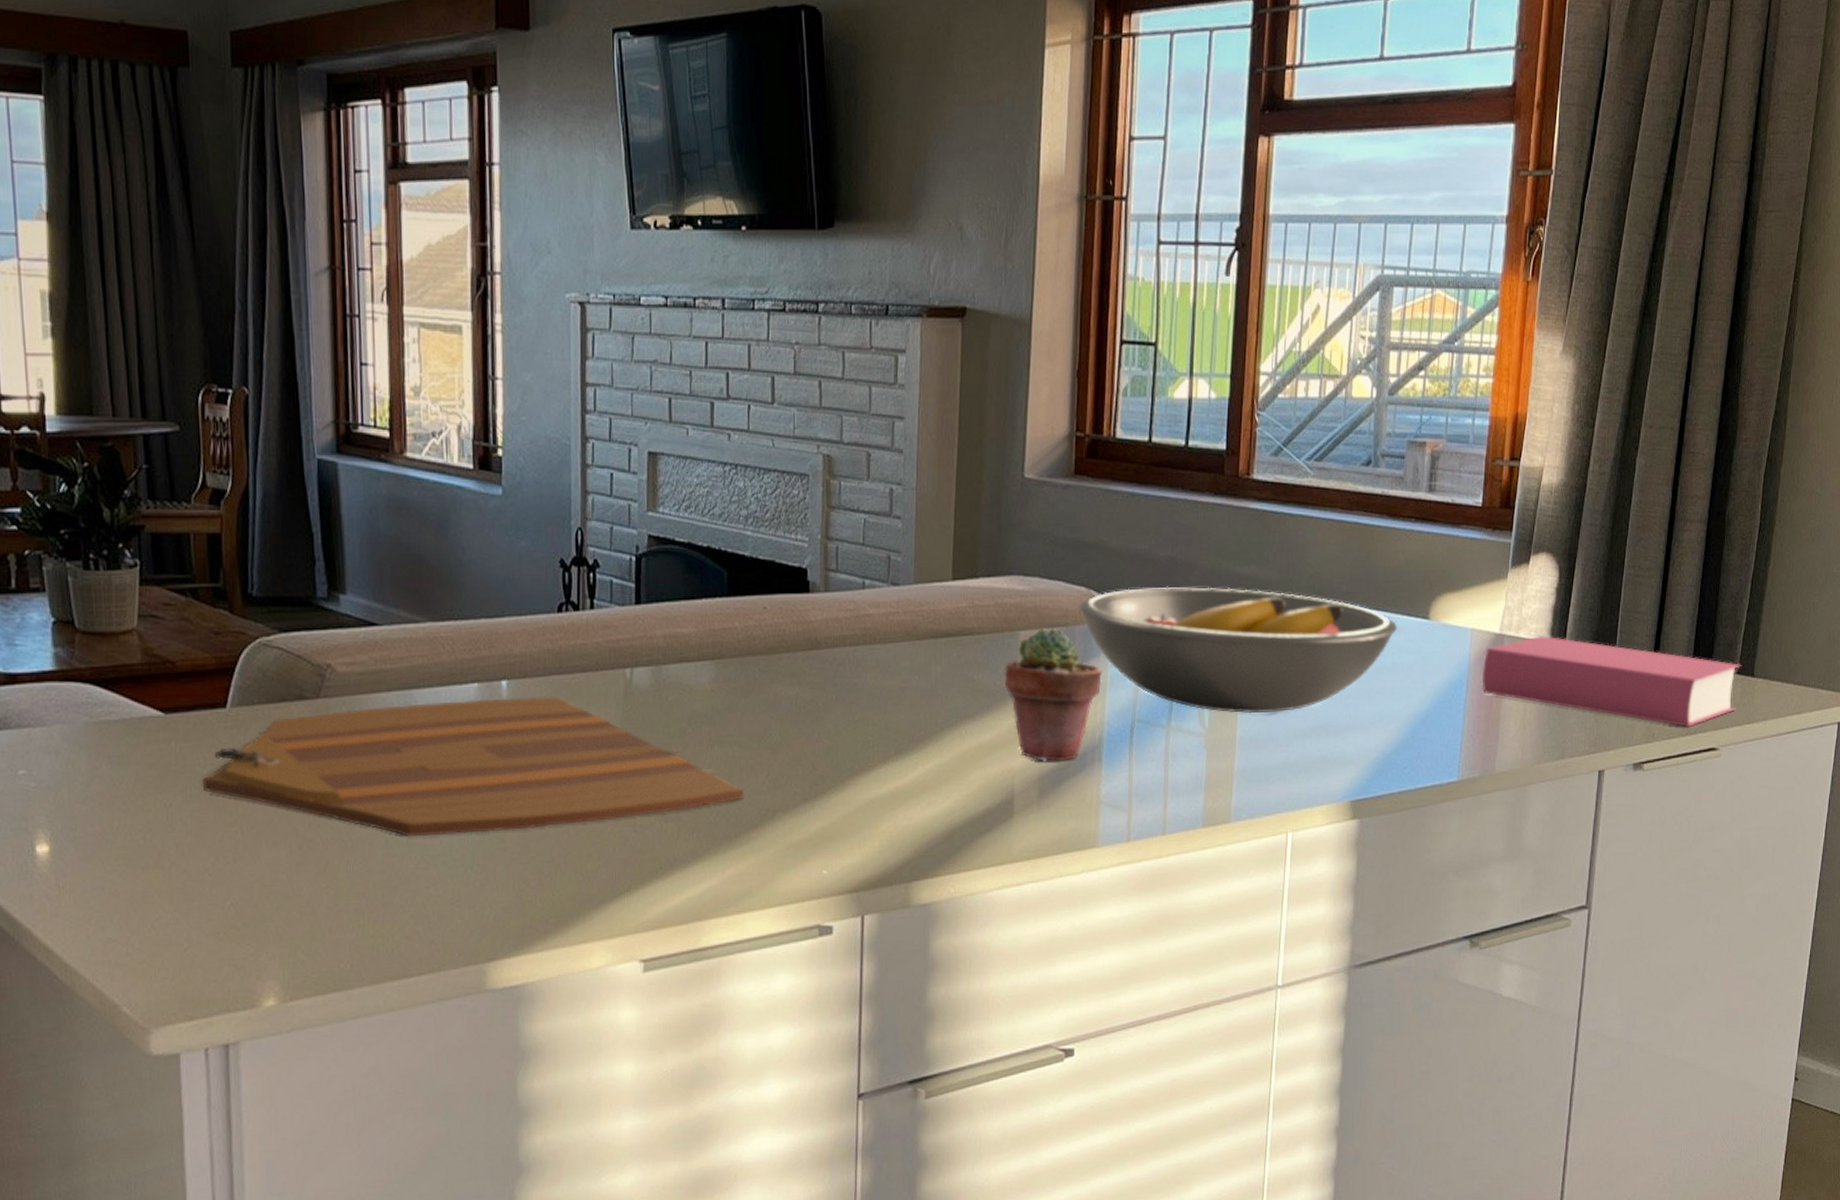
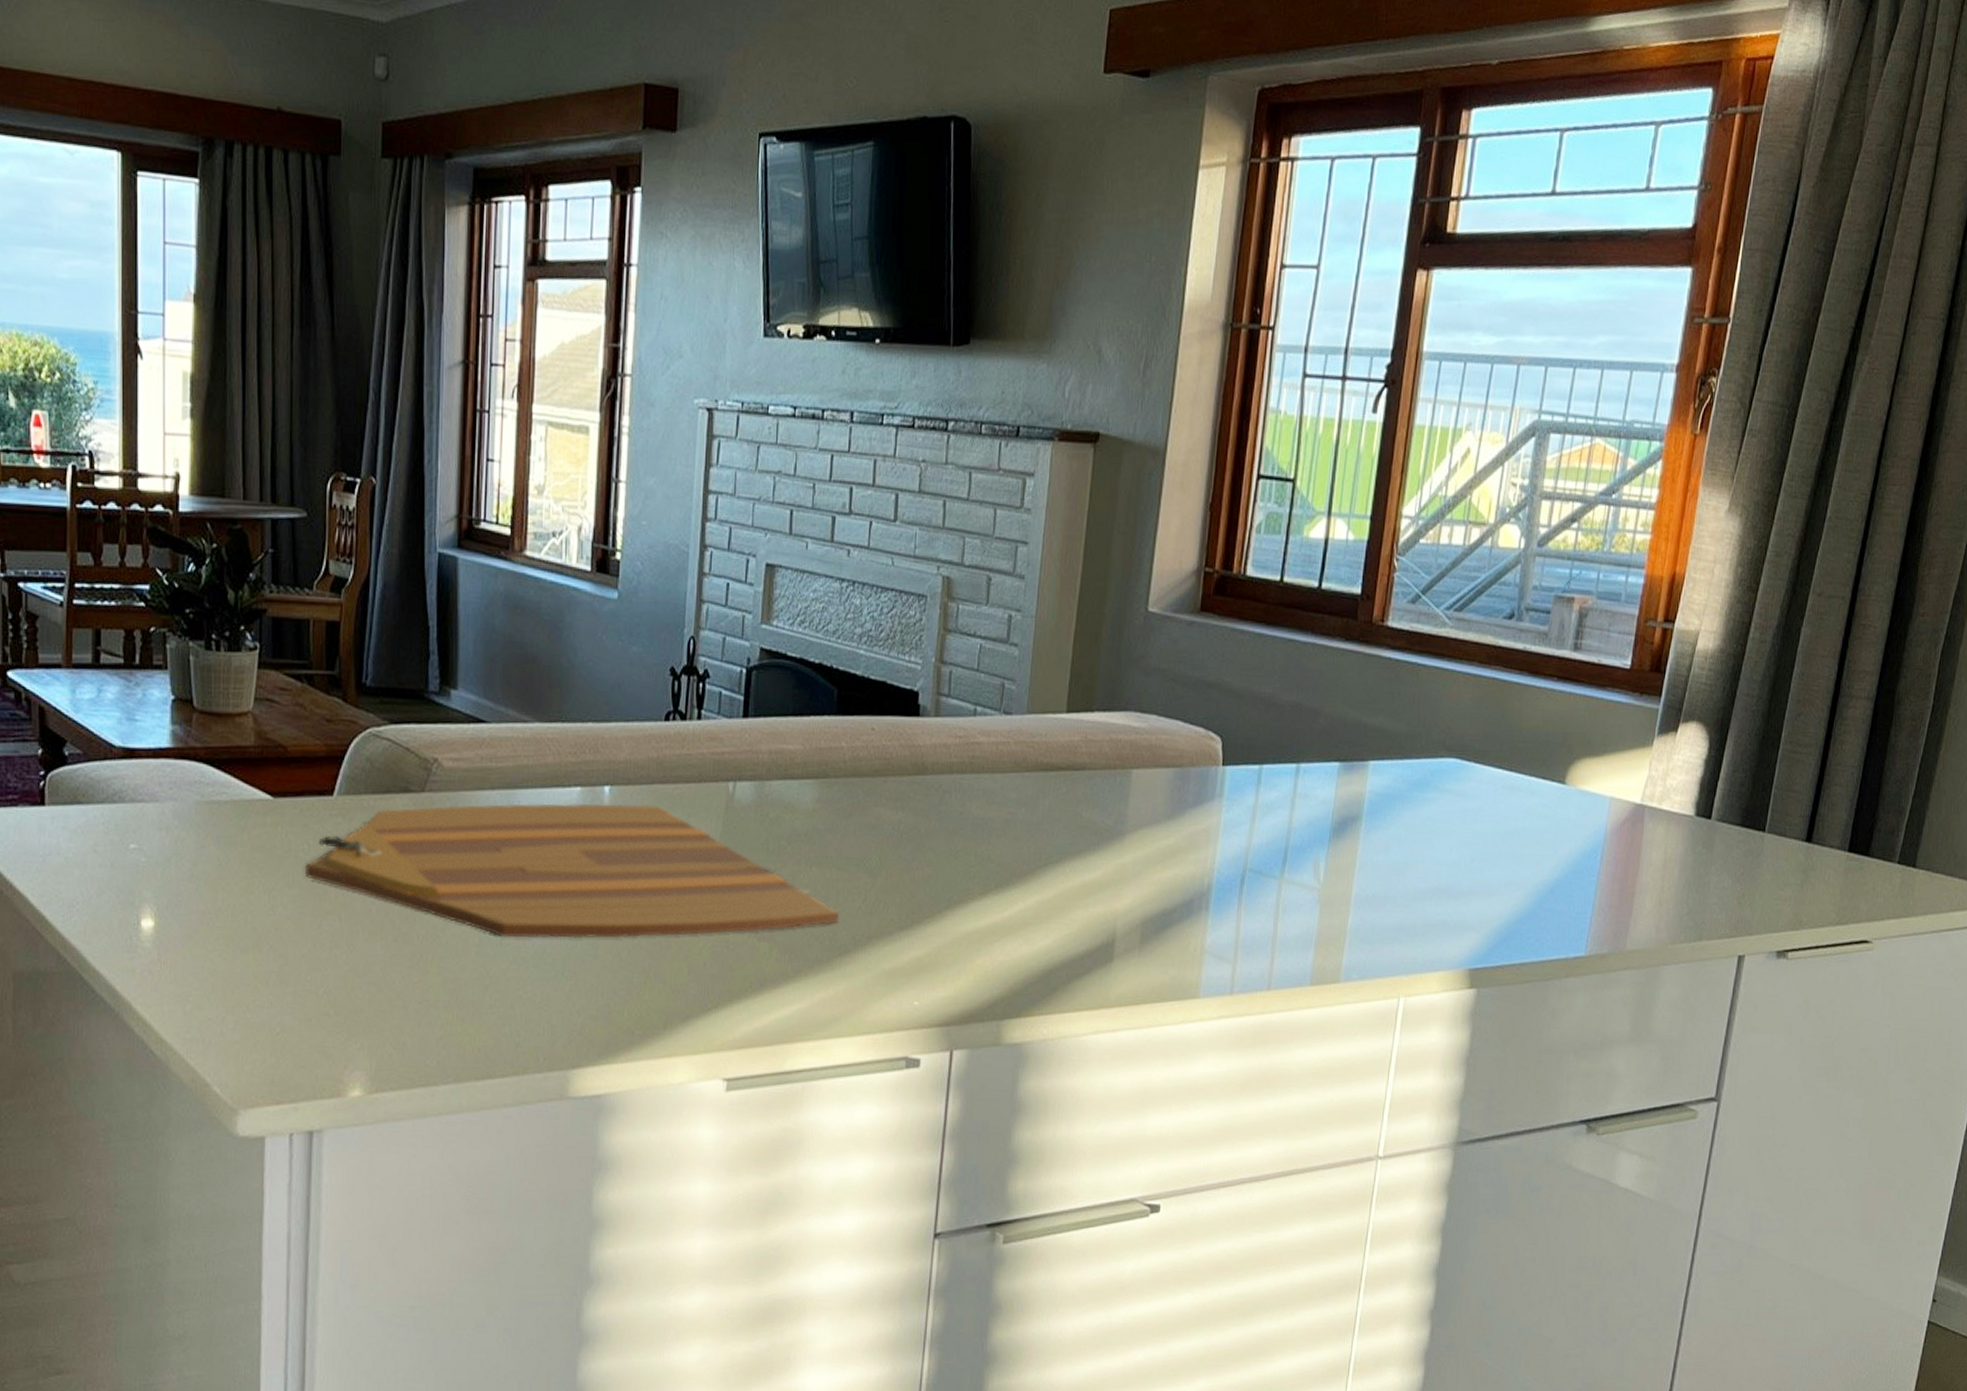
potted succulent: present [1004,628,1102,761] -> none [1113,768,1215,906]
fruit bowl: present [1078,586,1398,714] -> none [1195,732,1531,872]
book: present [1483,636,1742,727] -> none [1618,809,1903,916]

